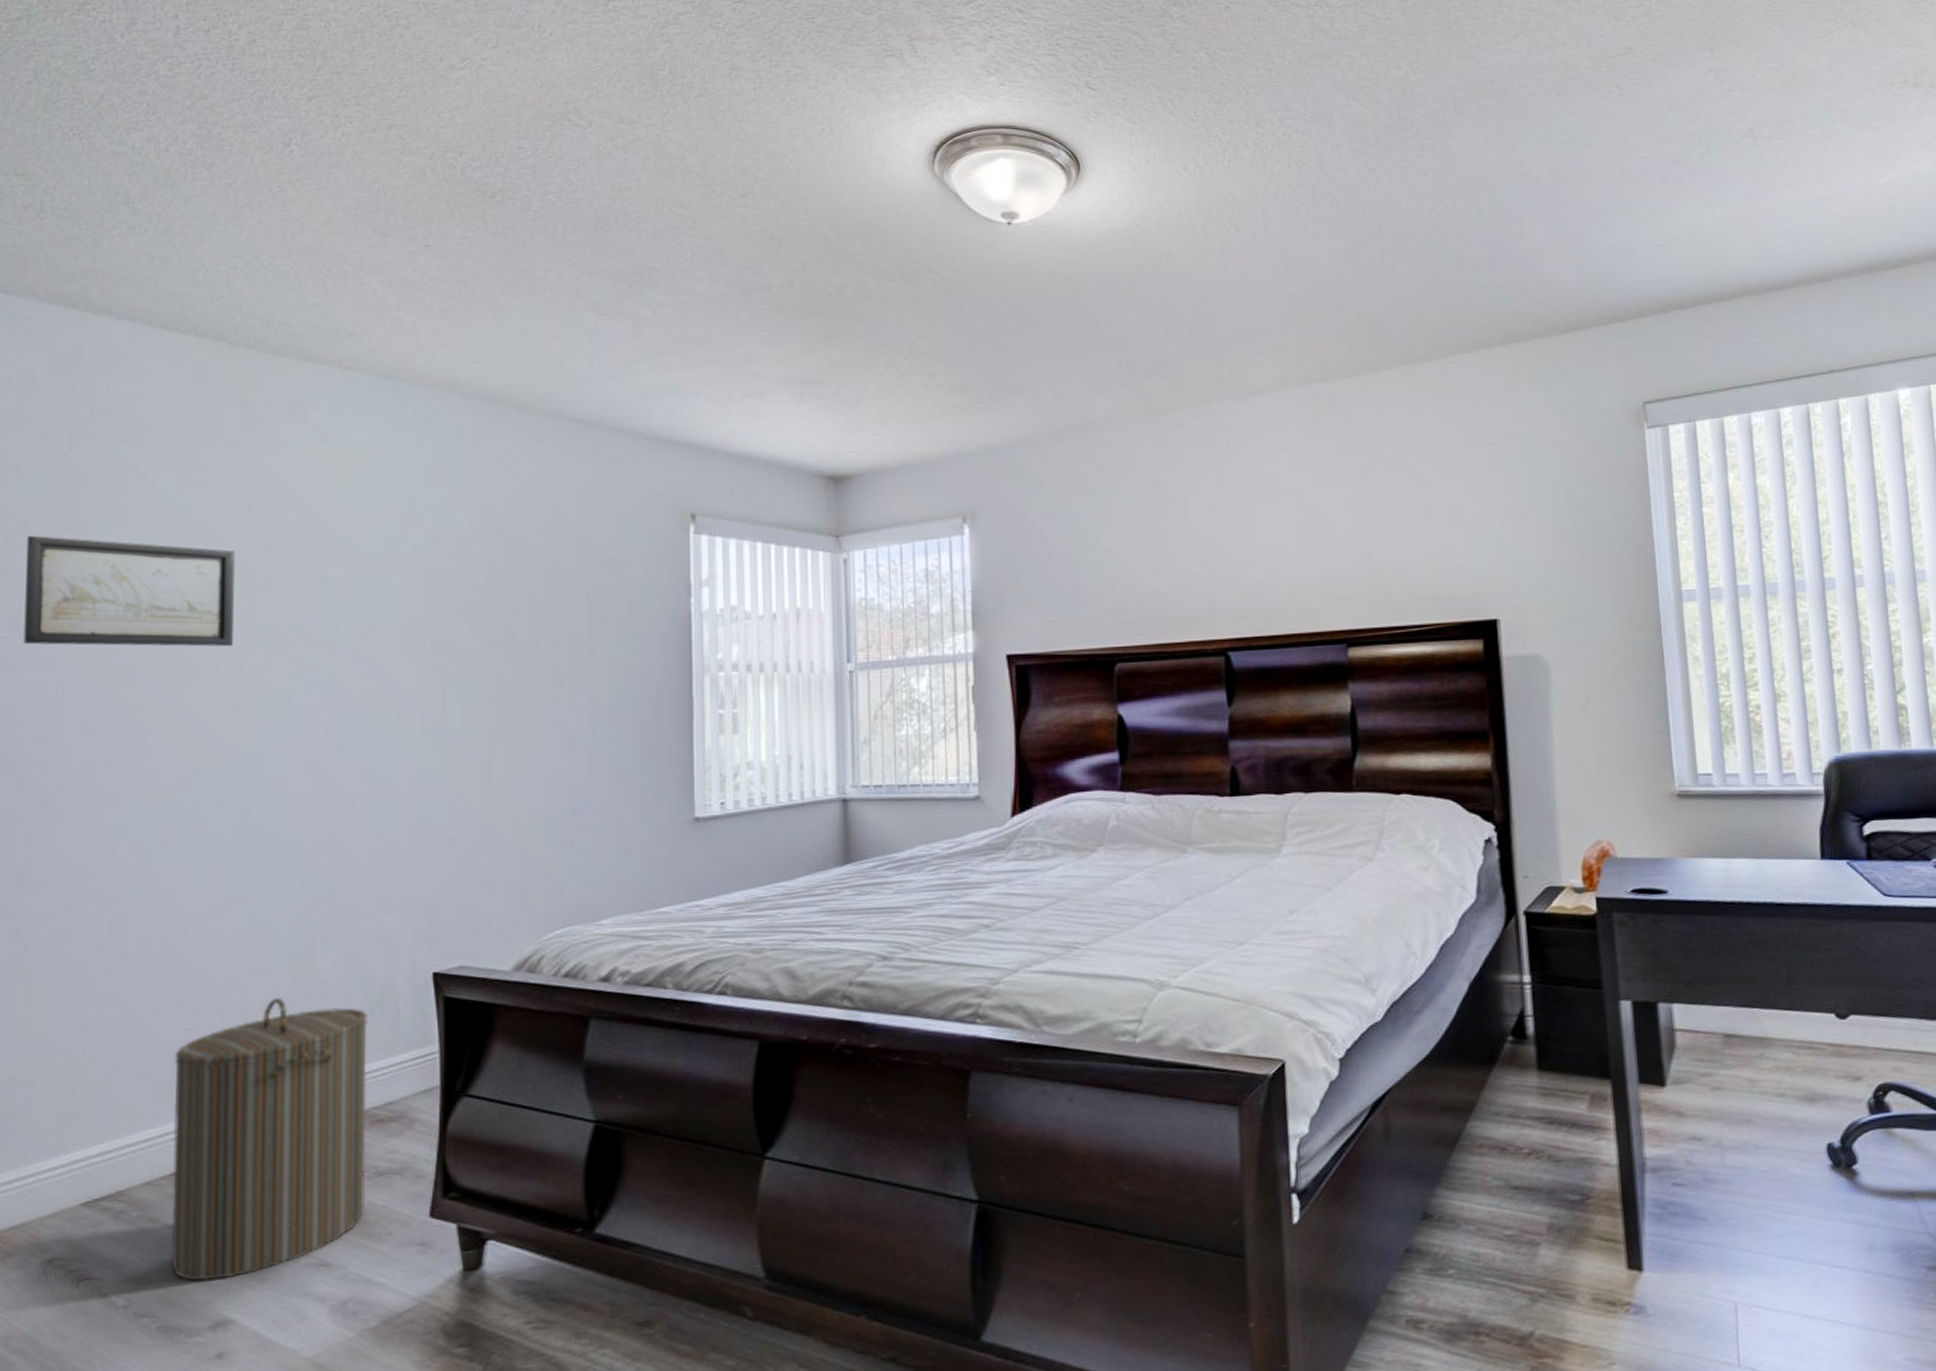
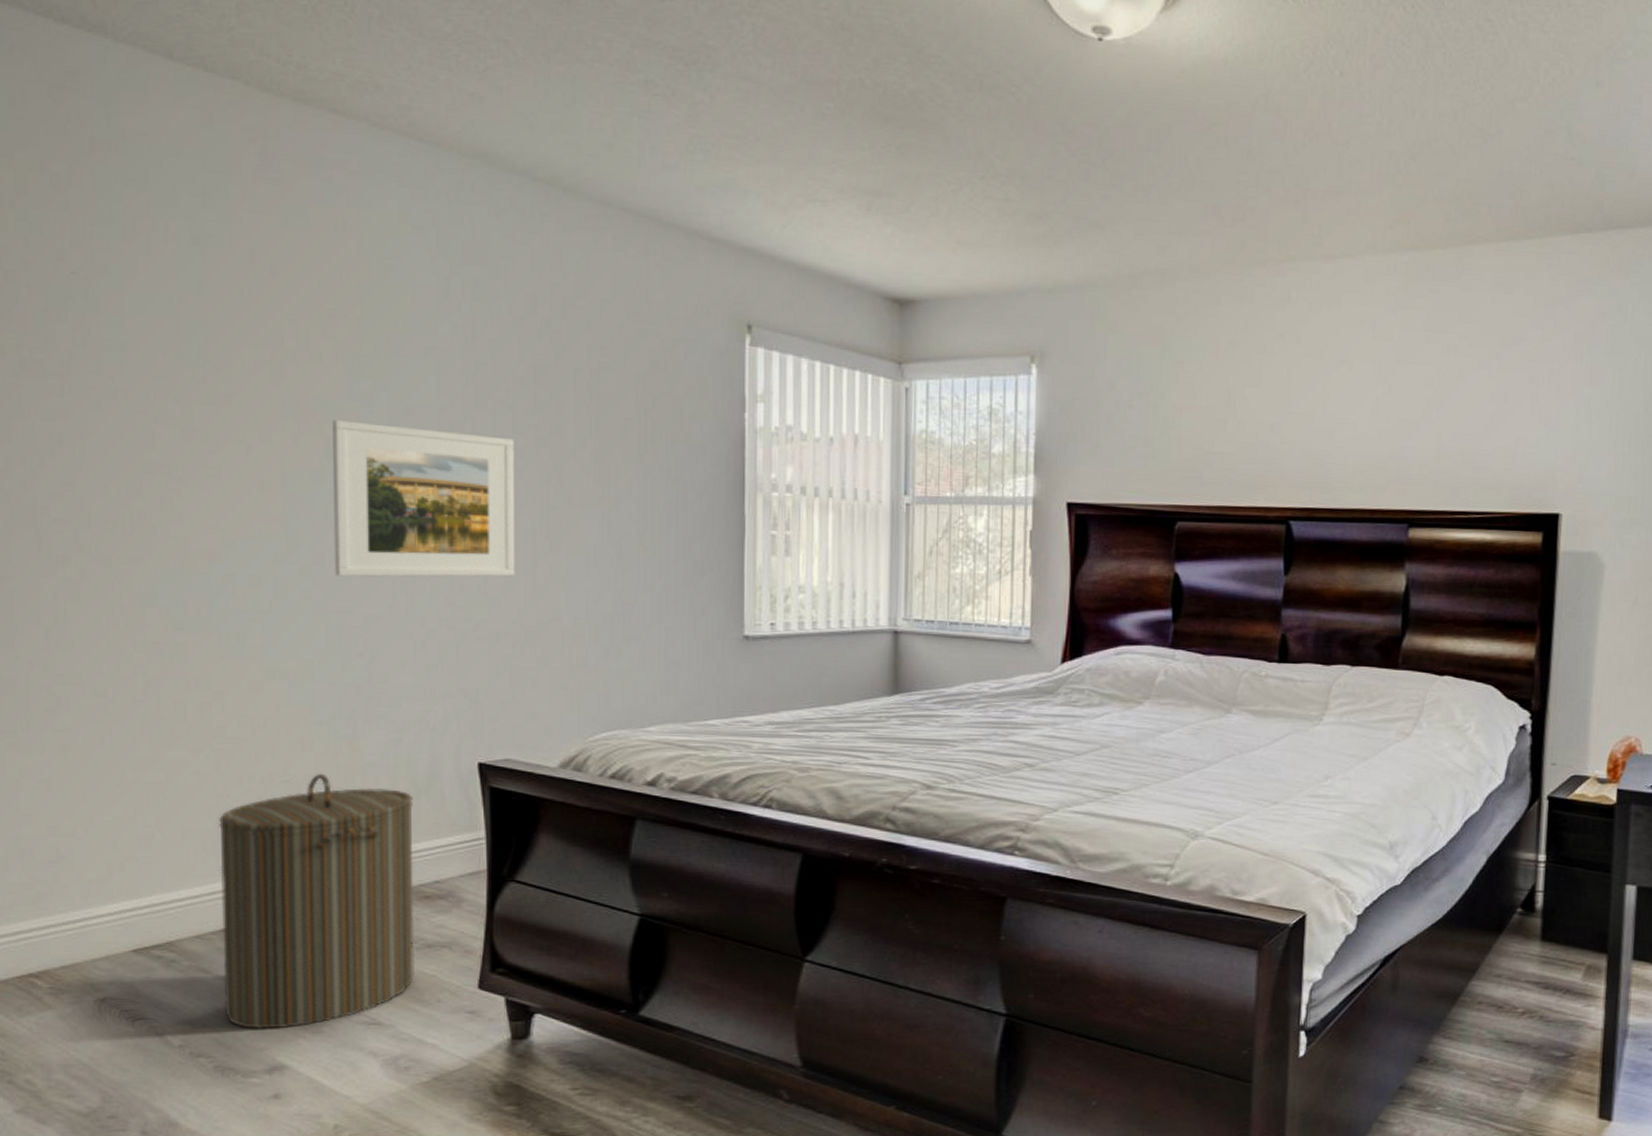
wall art: present [23,535,235,647] -> none [29,275,260,417]
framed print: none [297,642,472,795] -> present [333,420,516,577]

